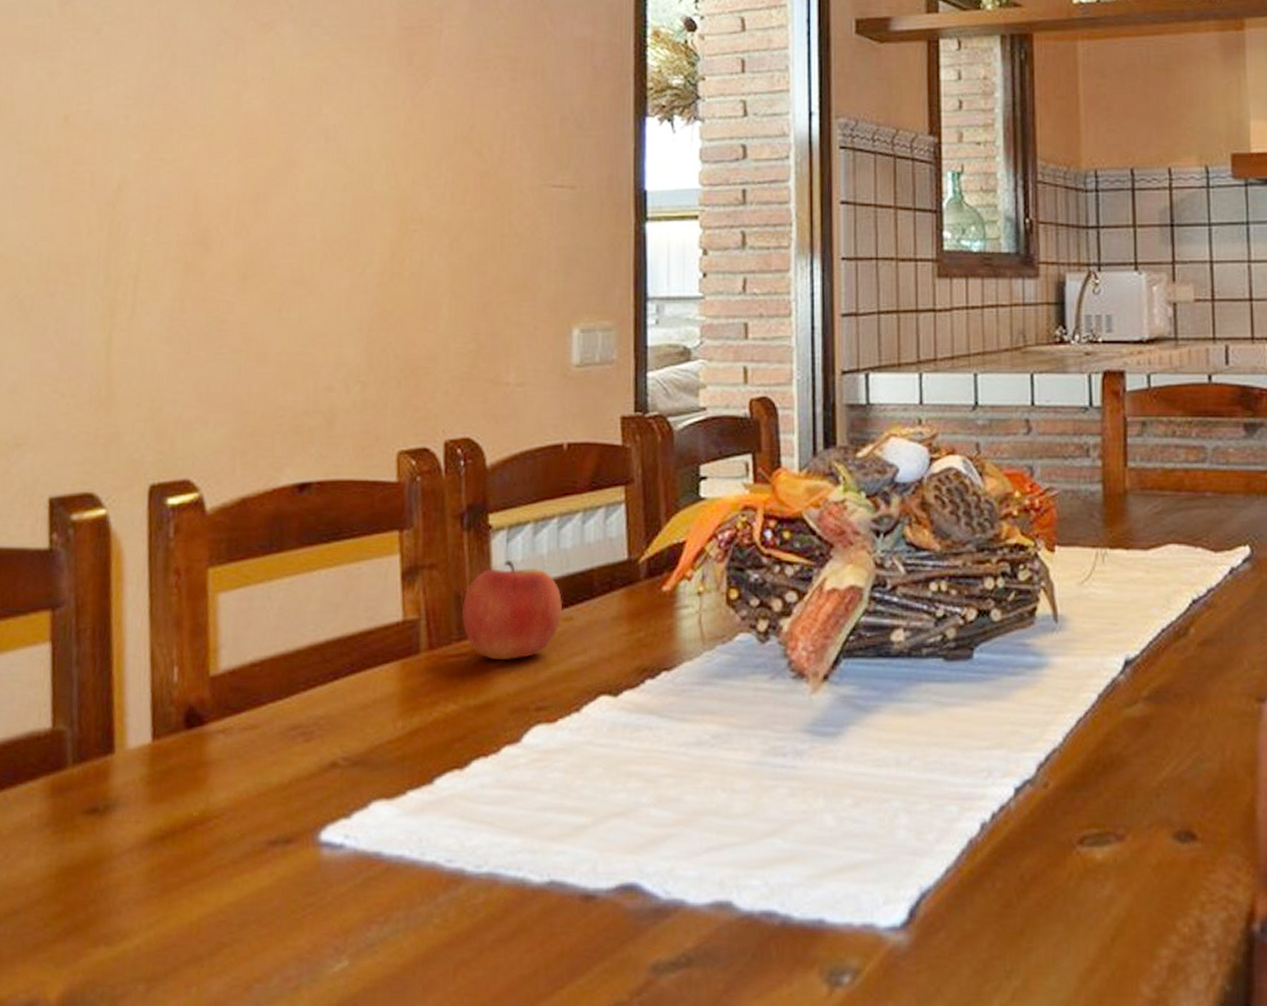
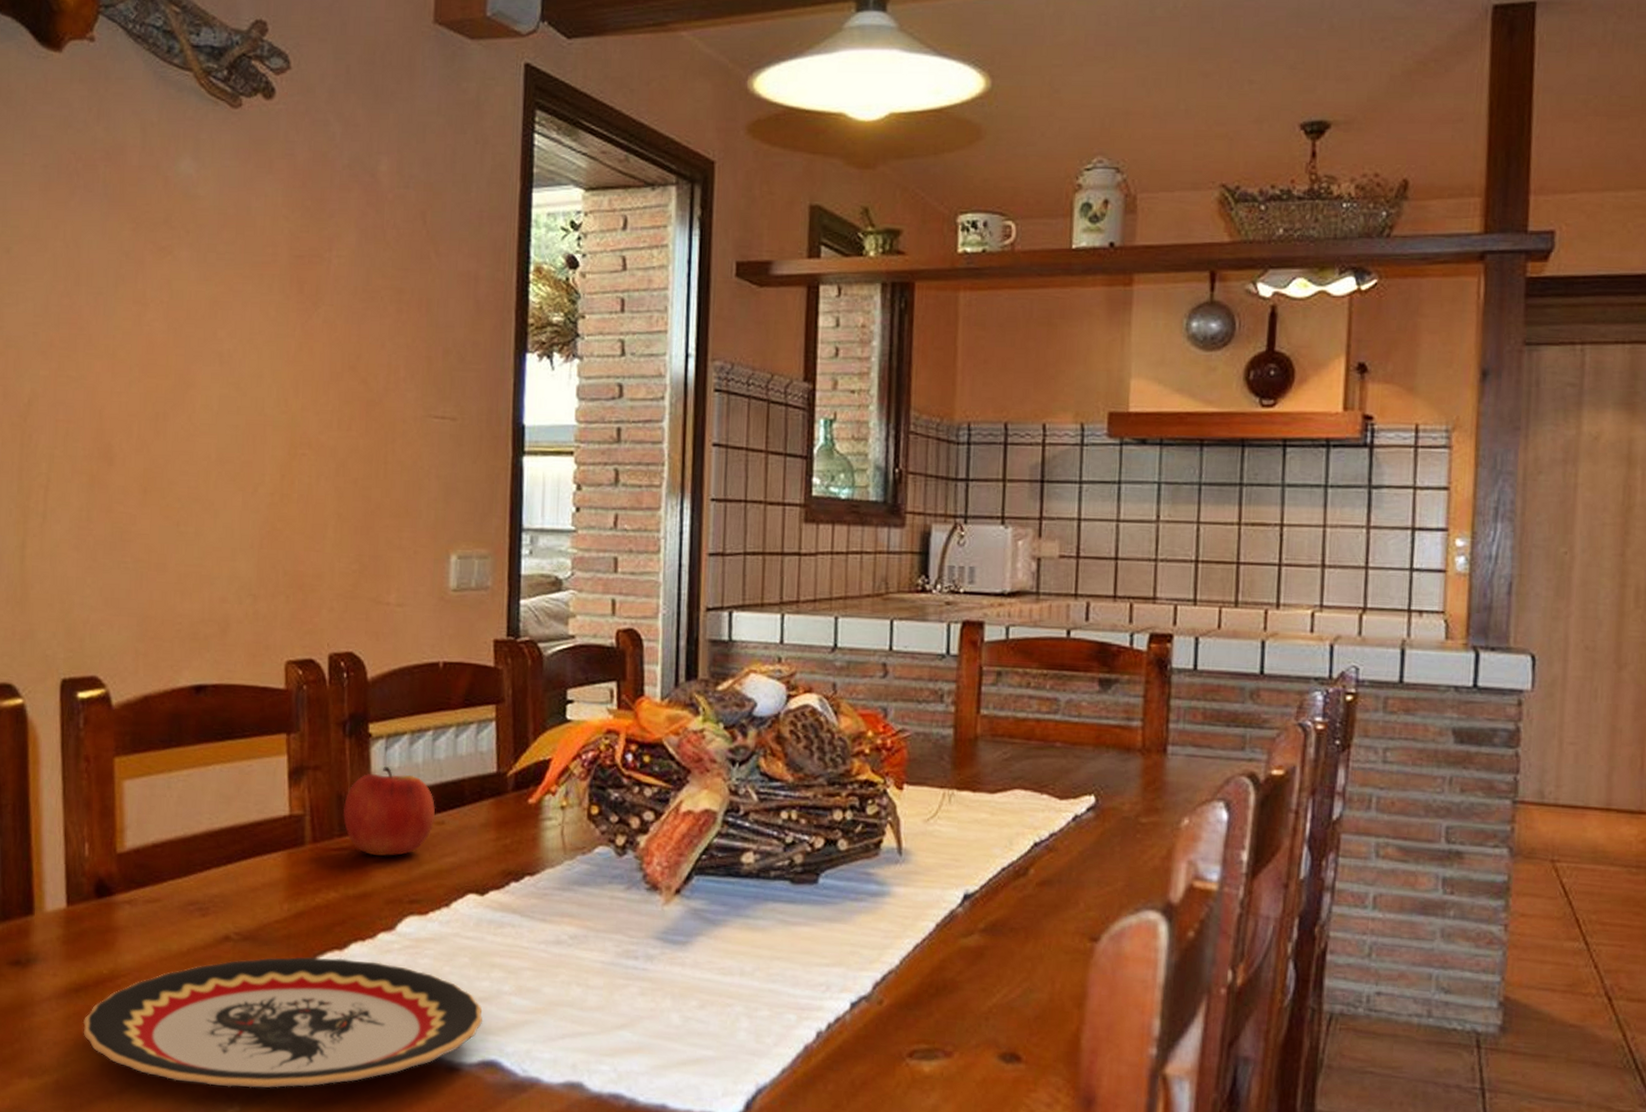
plate: none [168,778,621,939] -> present [82,956,483,1088]

